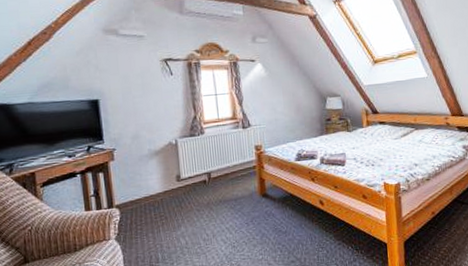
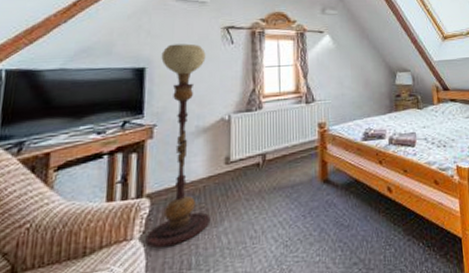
floor lamp: none [110,76,170,247] -> present [145,43,211,249]

